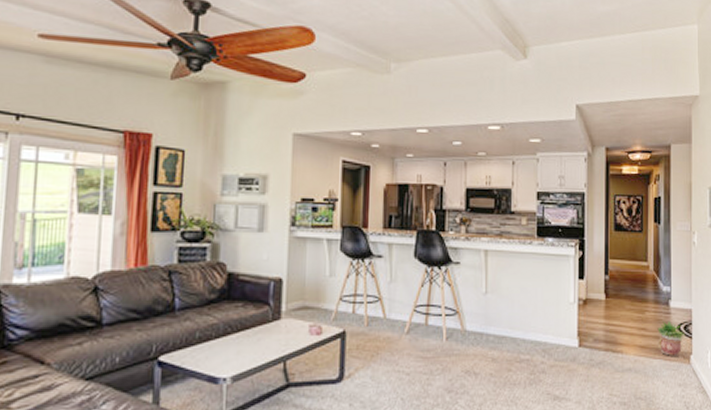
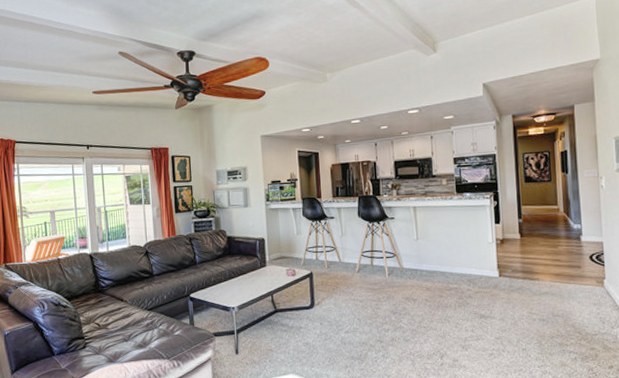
potted plant: present [657,320,686,356] -> none [570,252,598,281]

